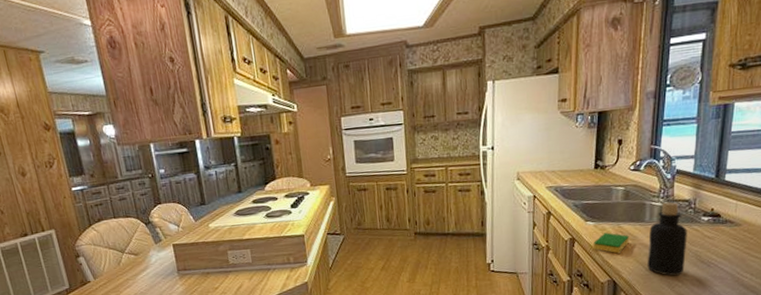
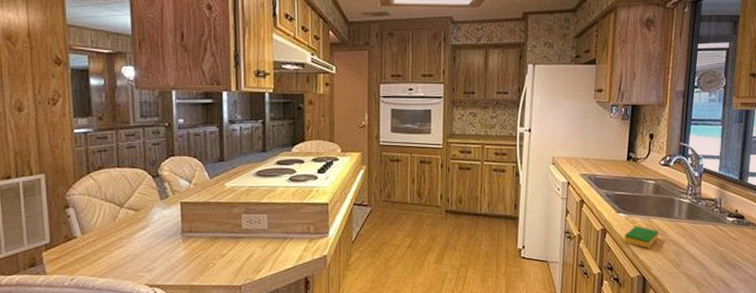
bottle: present [647,201,687,276] -> none [676,199,714,276]

